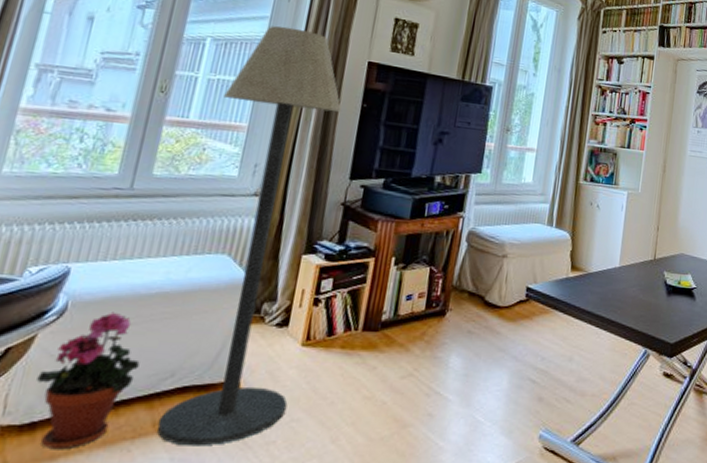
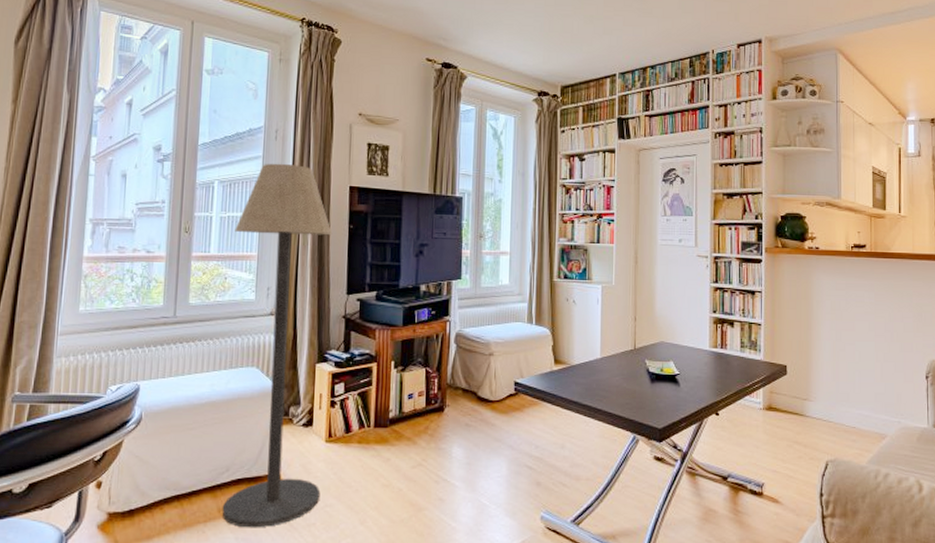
potted plant: present [36,312,140,450] -> none [129,419,201,532]

